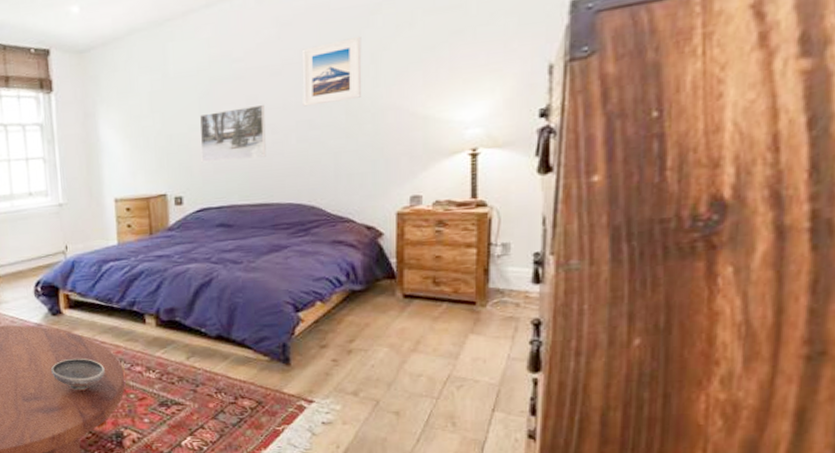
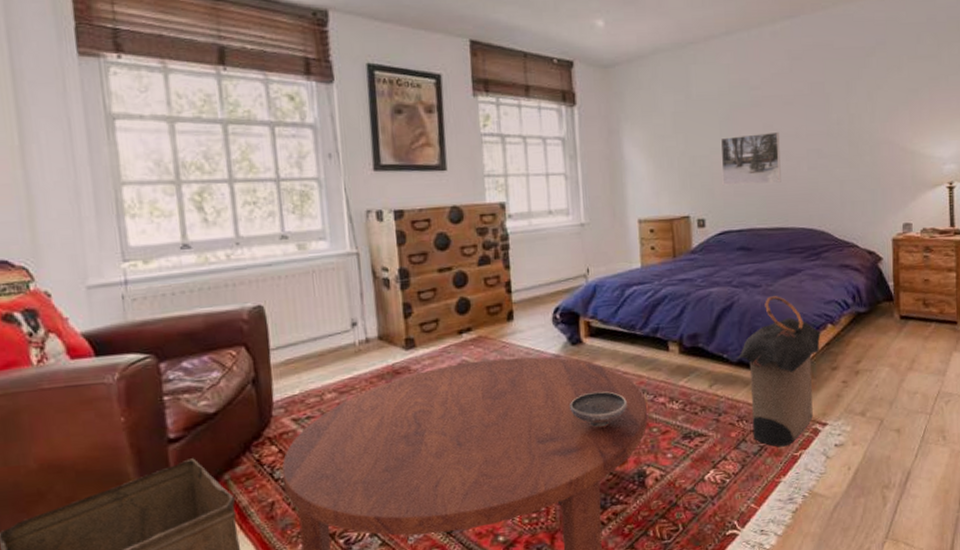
laundry hamper: none [215,272,309,421] -> present [737,296,821,447]
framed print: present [301,36,362,107] -> none [810,74,861,136]

